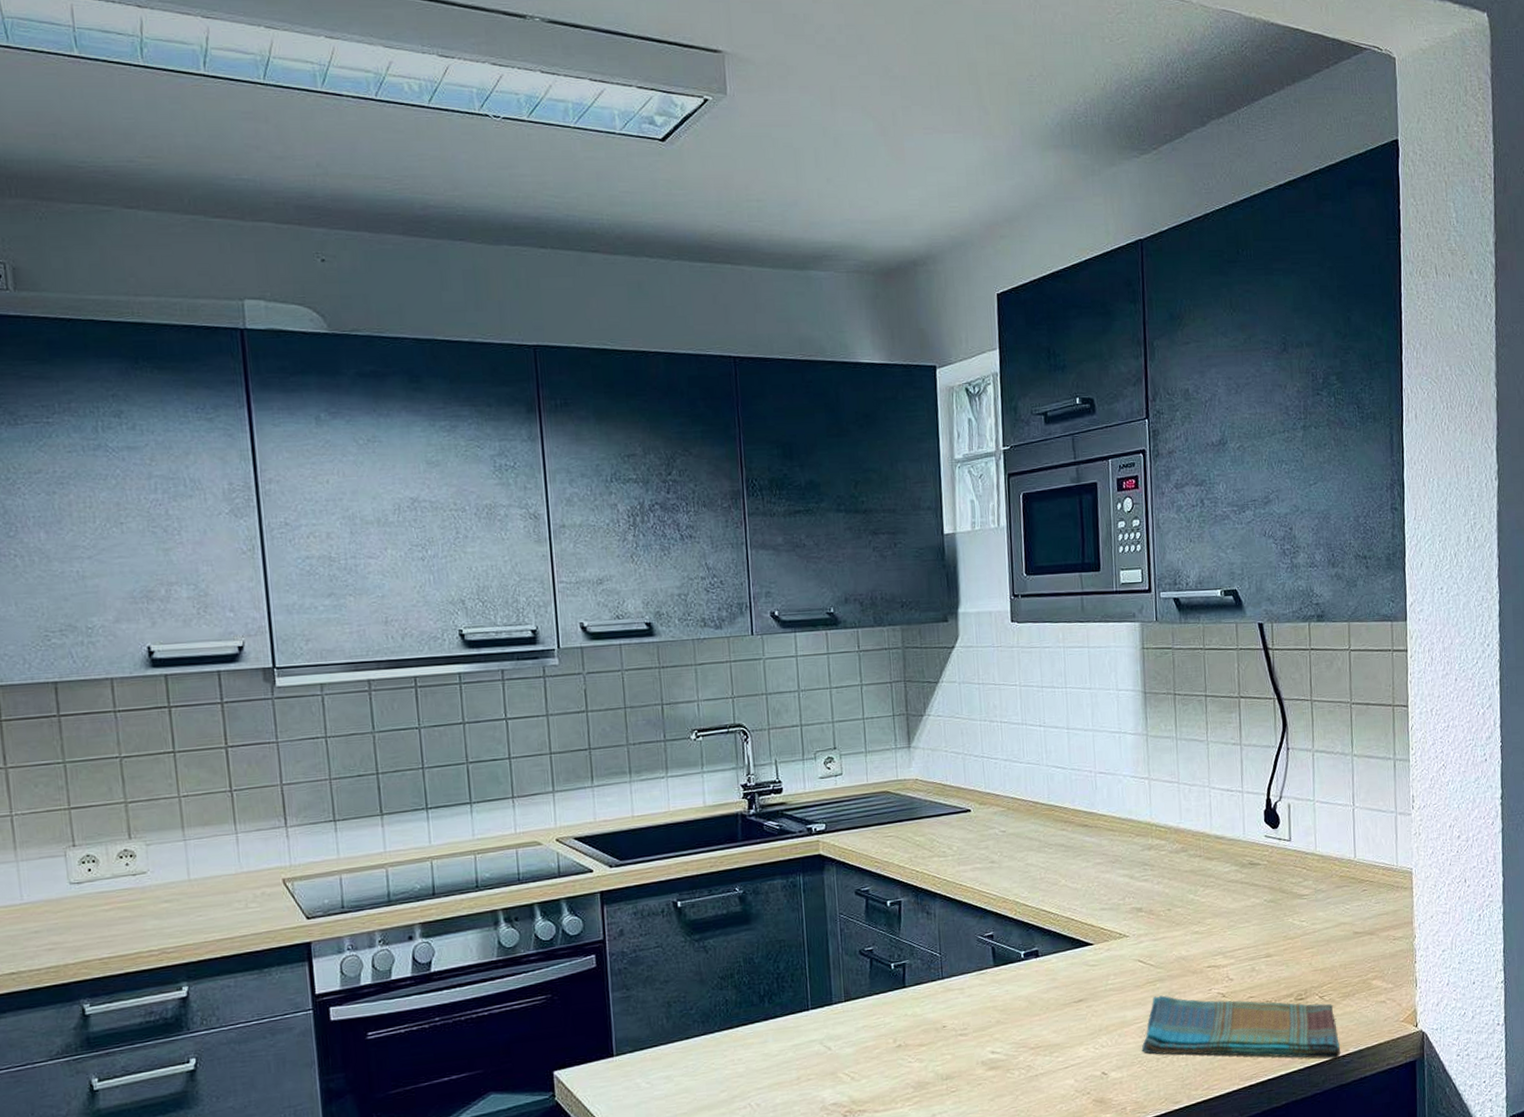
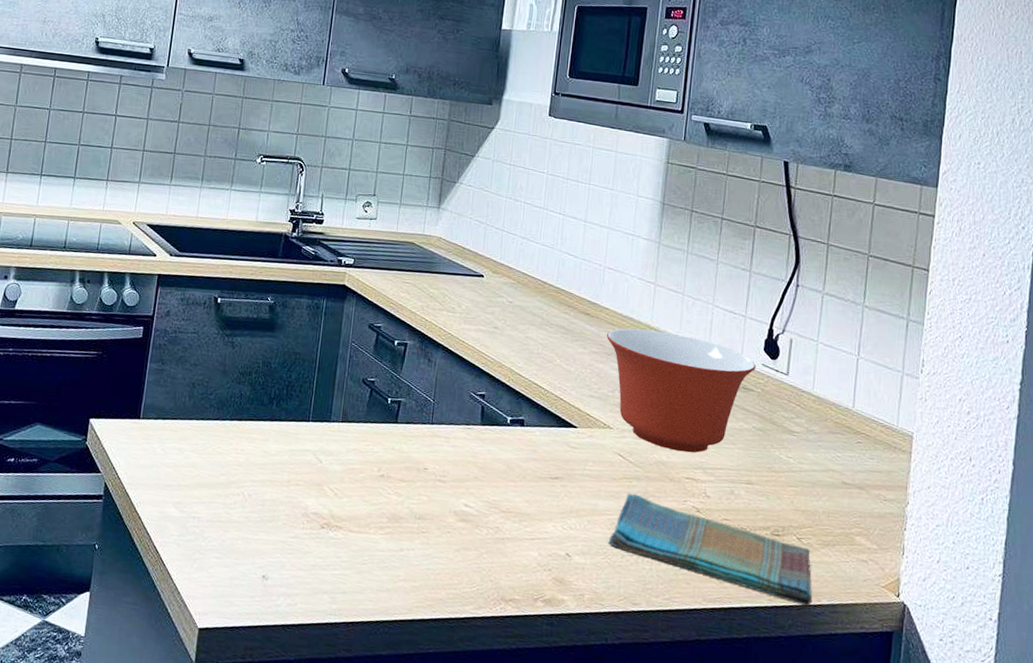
mixing bowl: none [1108,825,1259,943] -> present [606,328,756,453]

